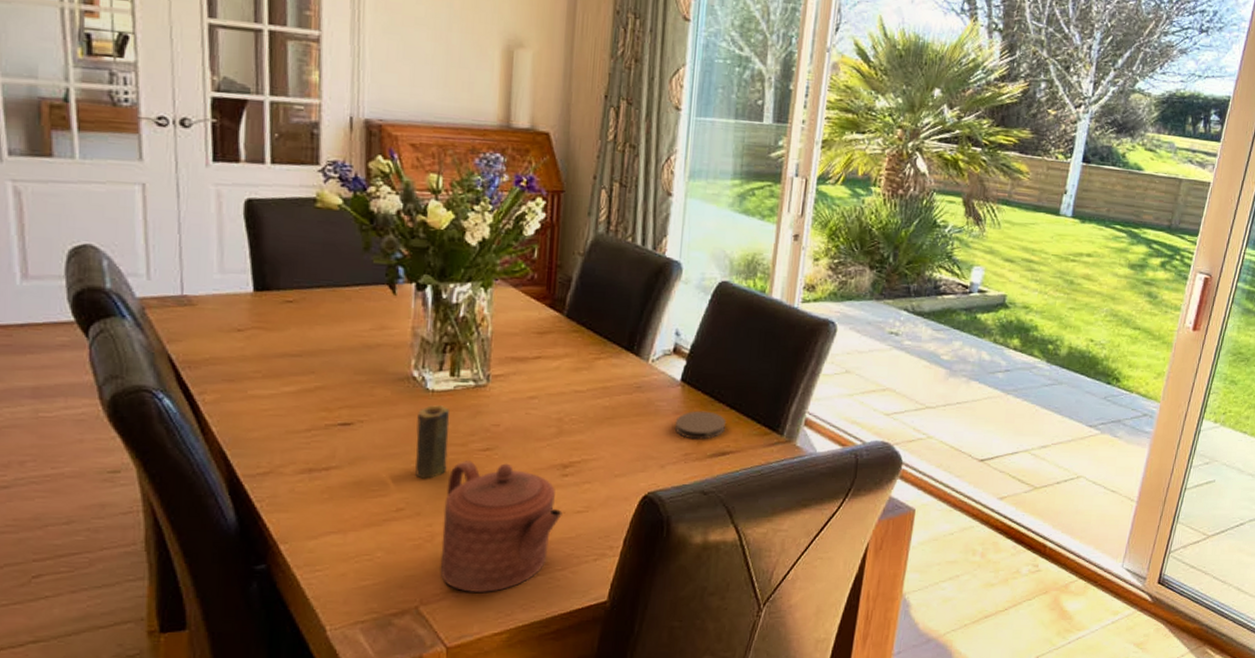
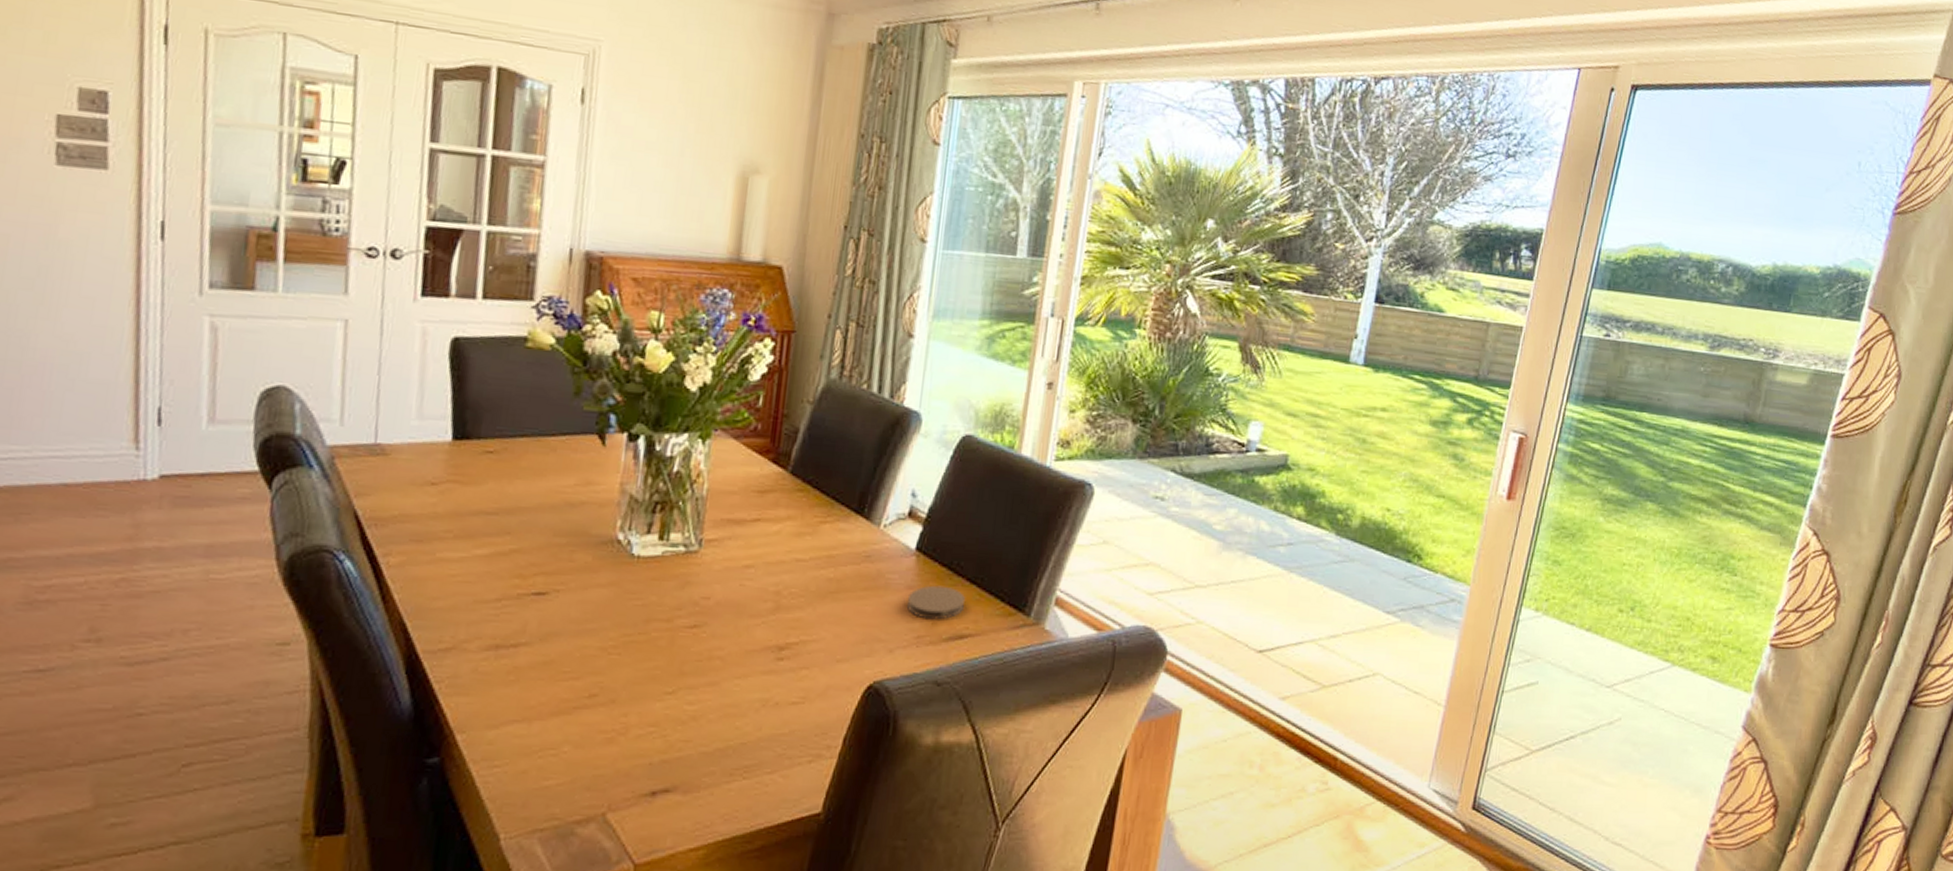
candle: present [415,405,450,479] -> none [612,573,655,660]
teapot: present [440,461,563,592] -> none [633,639,775,798]

